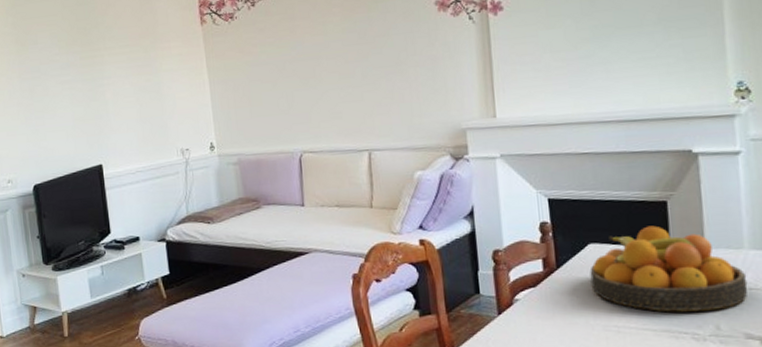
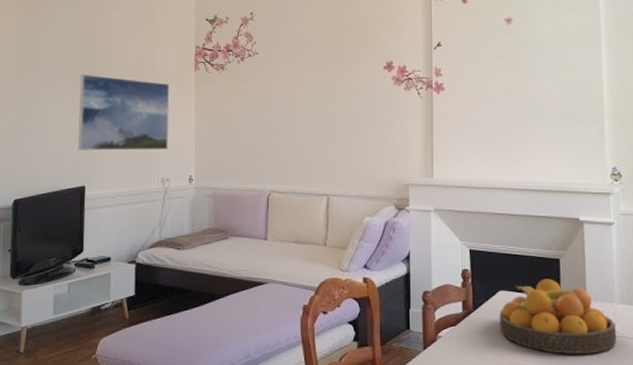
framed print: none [79,42,183,127] -> present [78,74,170,151]

